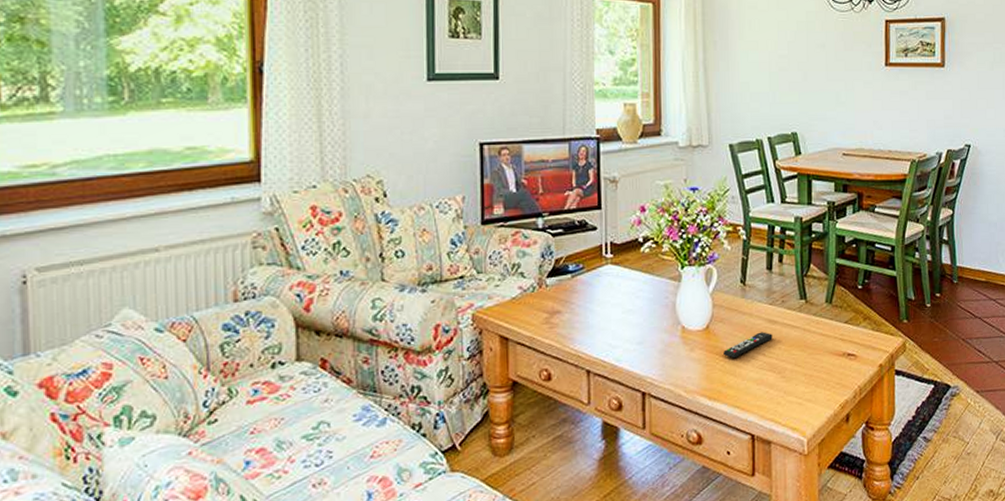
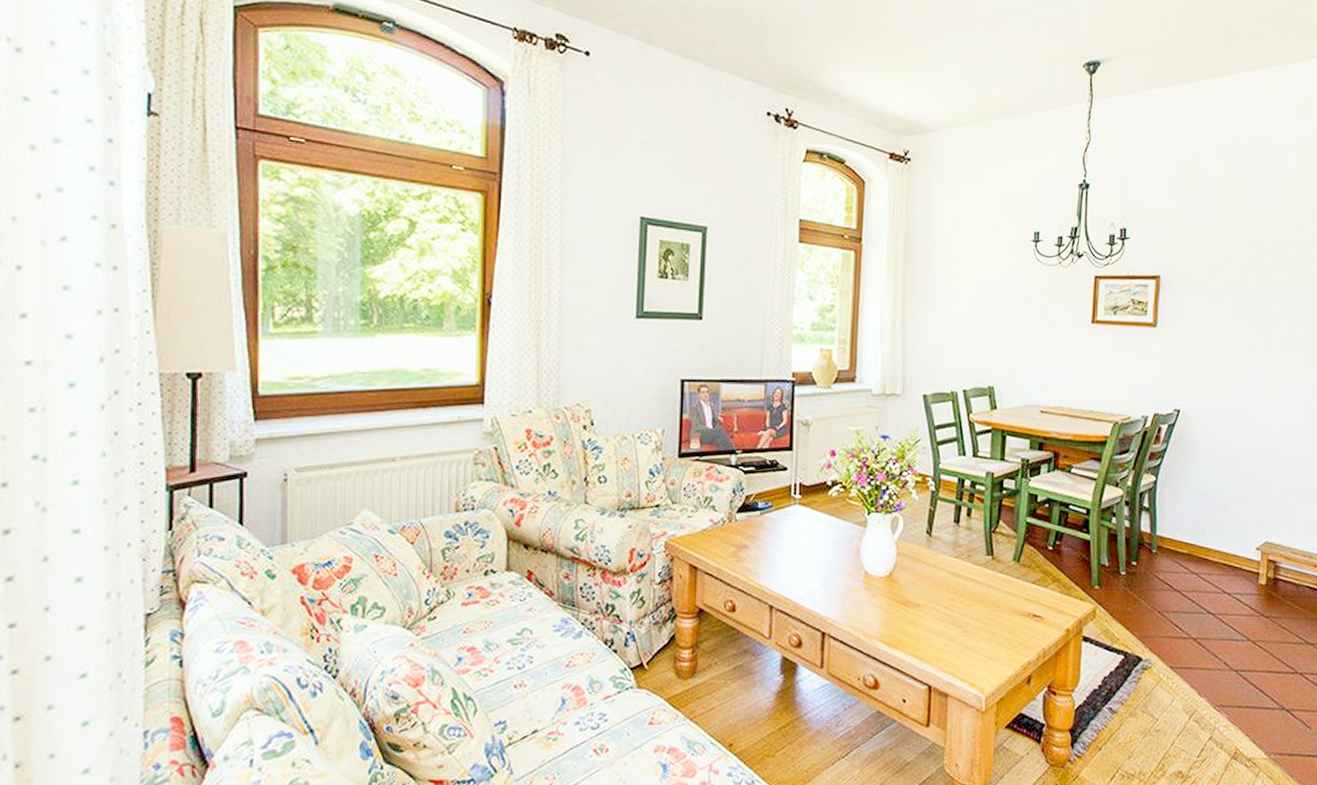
remote control: present [723,332,773,358] -> none [905,584,956,607]

